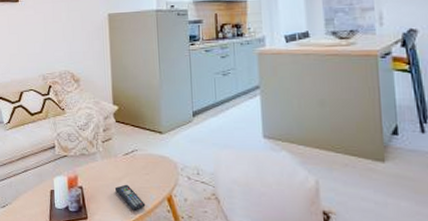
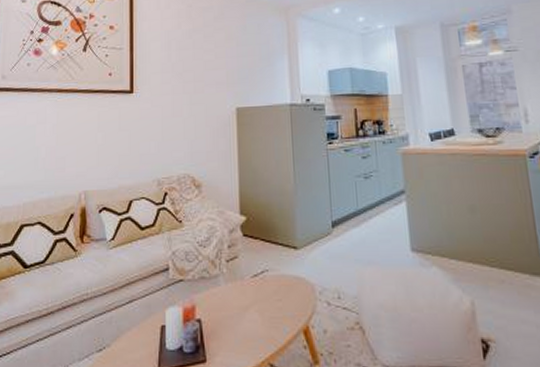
remote control: present [114,184,146,211] -> none [240,314,278,348]

